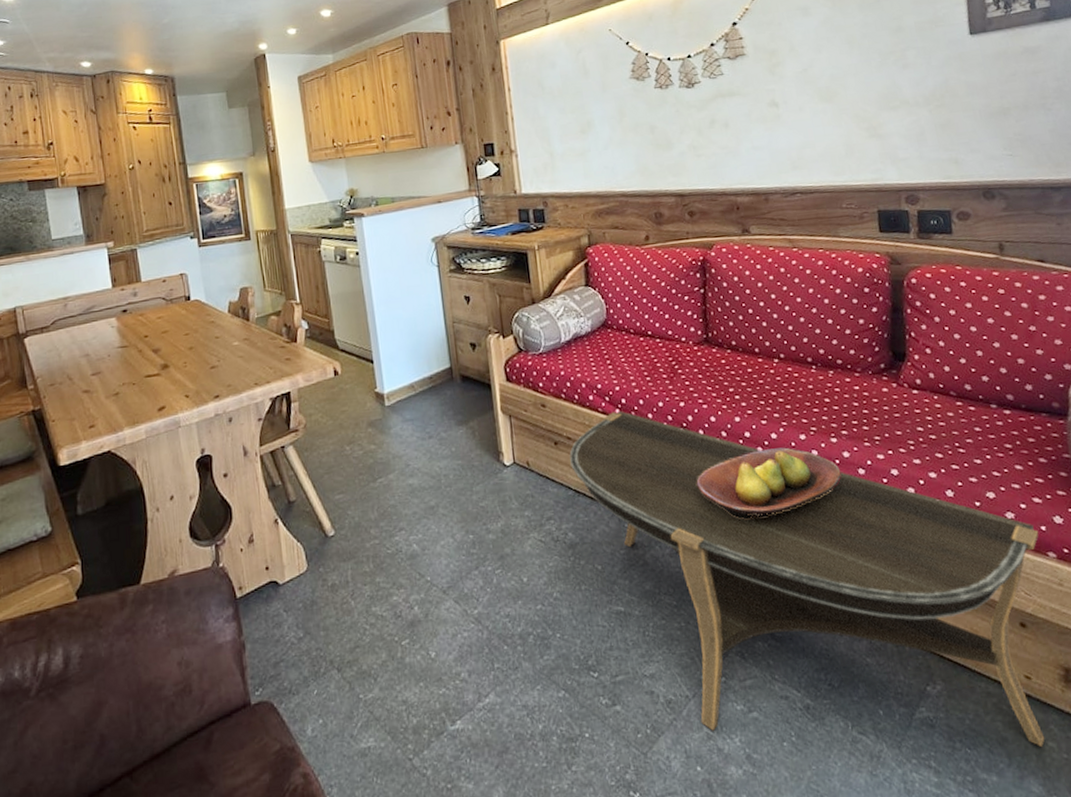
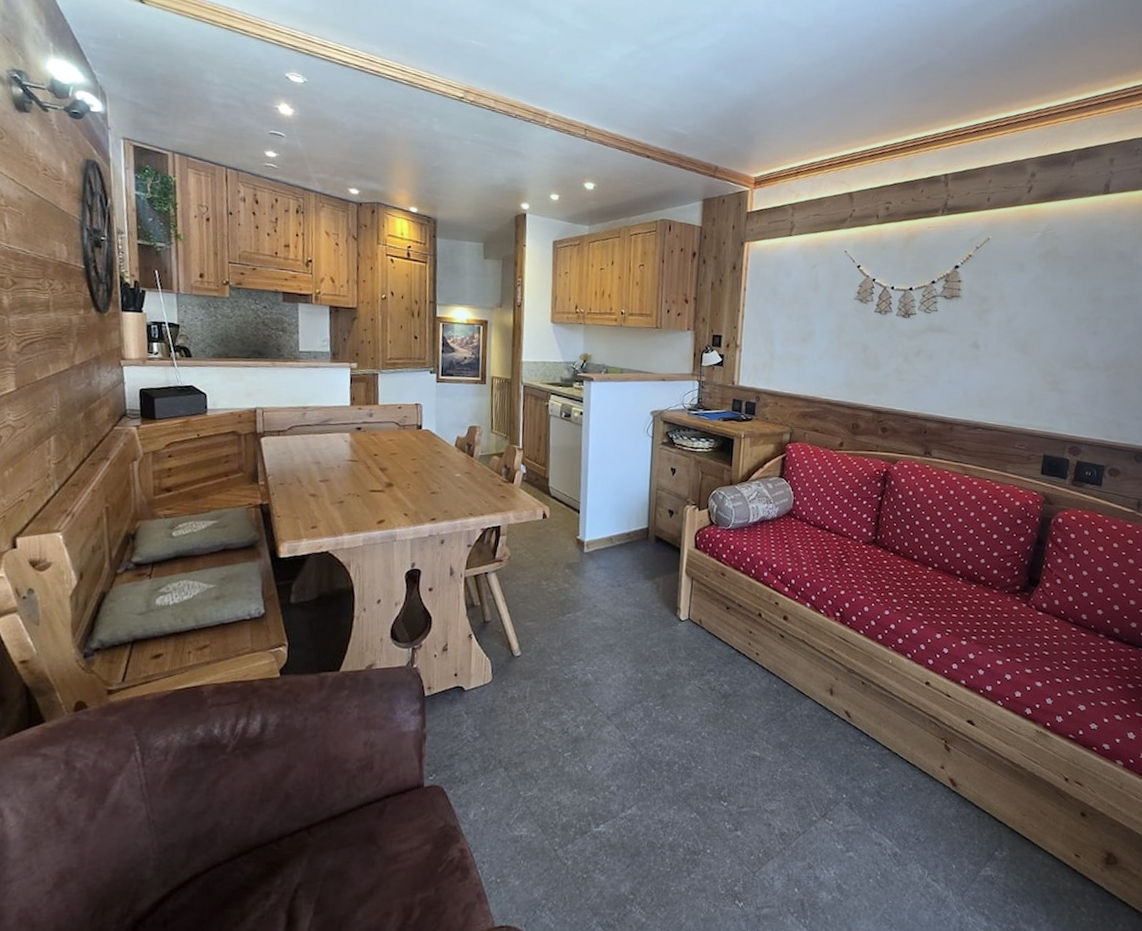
coffee table: present [569,411,1045,748] -> none [737,589,1113,911]
fruit bowl: present [696,447,841,519] -> none [841,641,964,697]

